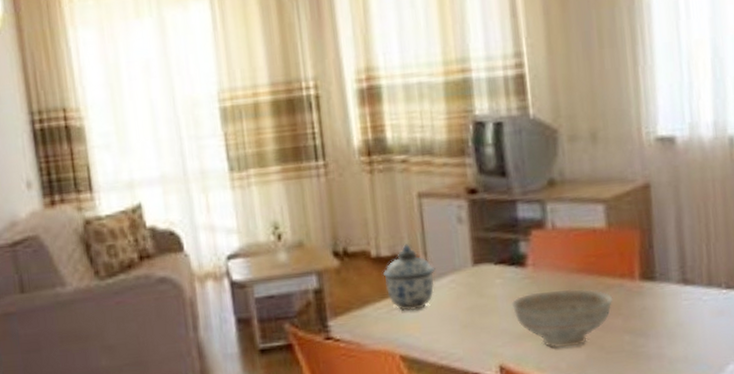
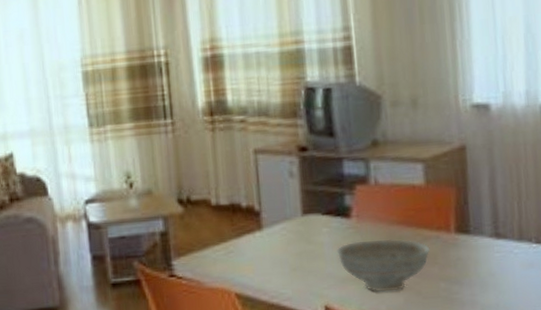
lidded jar: present [382,243,436,311] -> none [221,194,269,254]

